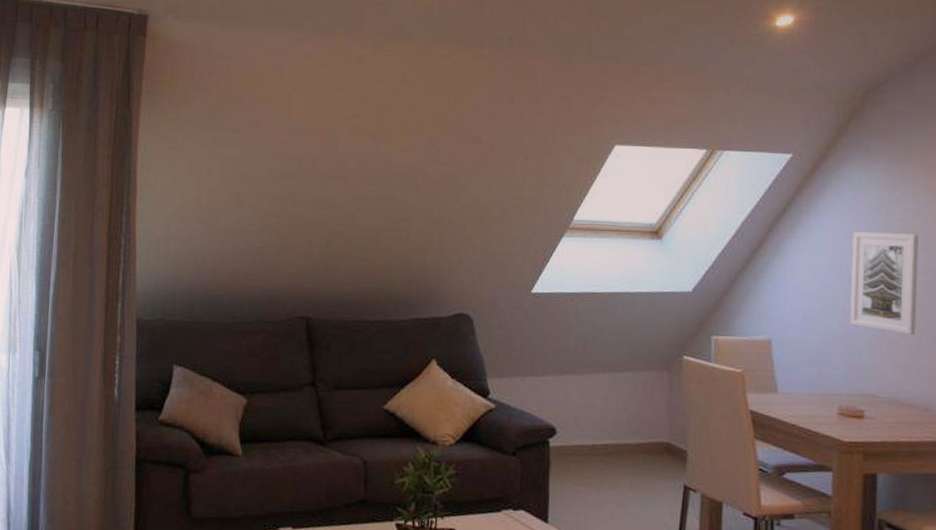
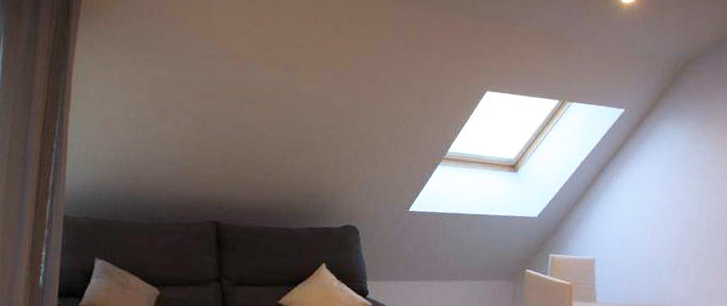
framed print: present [849,232,919,335] -> none [655,176,712,261]

